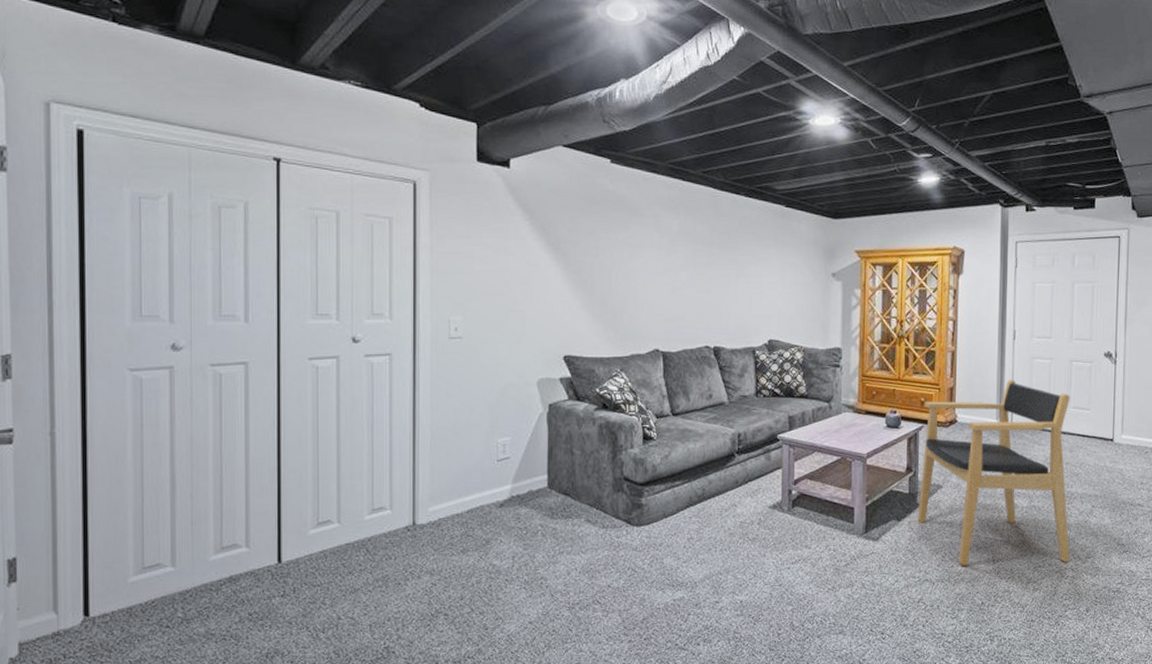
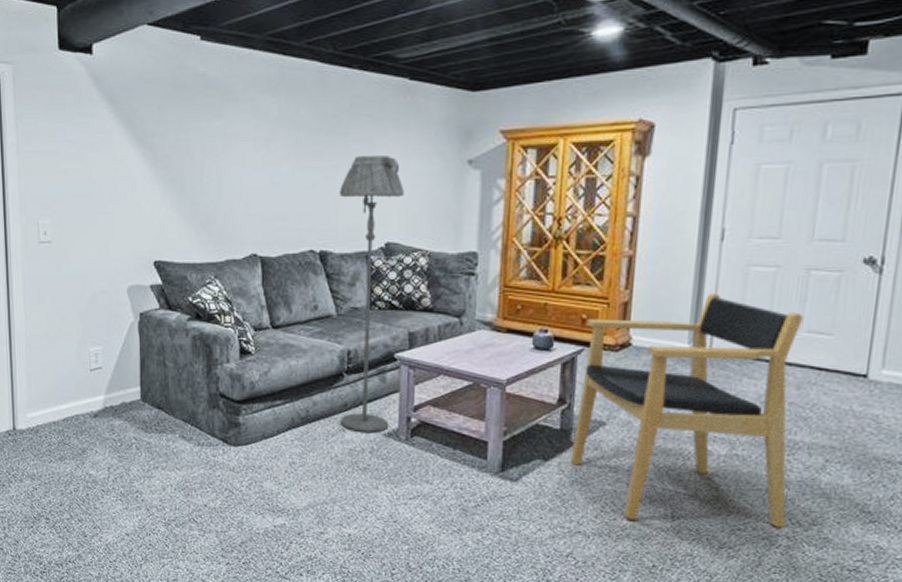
floor lamp: none [729,266,783,507] -> present [338,154,404,433]

